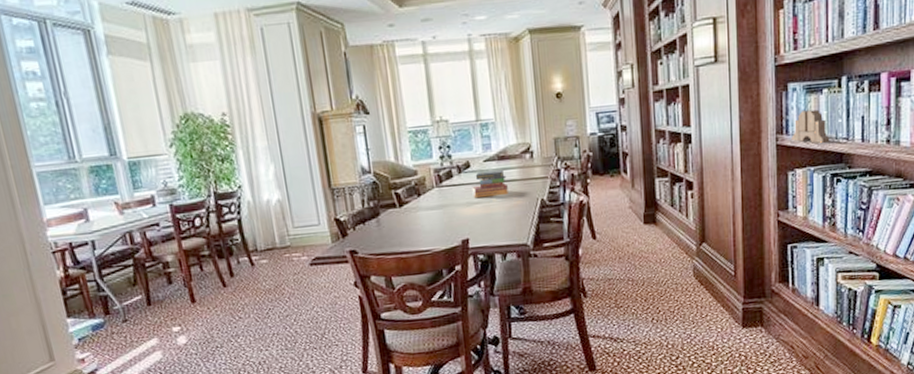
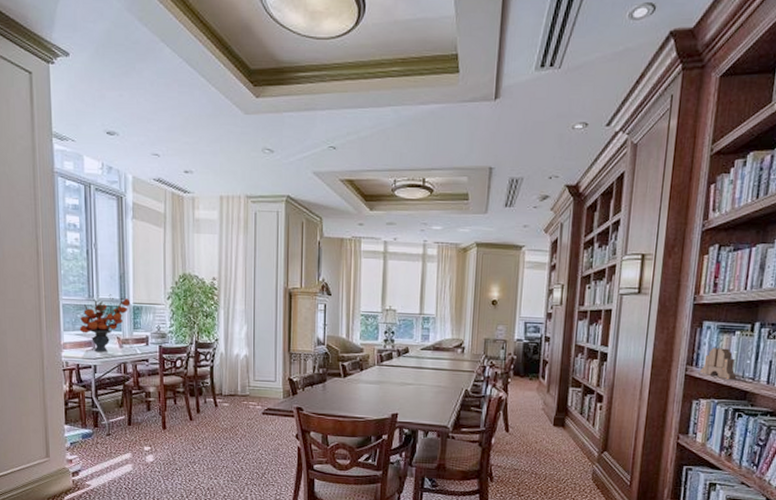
bouquet: none [62,151,124,225] -> present [79,294,131,353]
books: present [472,169,508,199] -> none [407,358,439,382]

